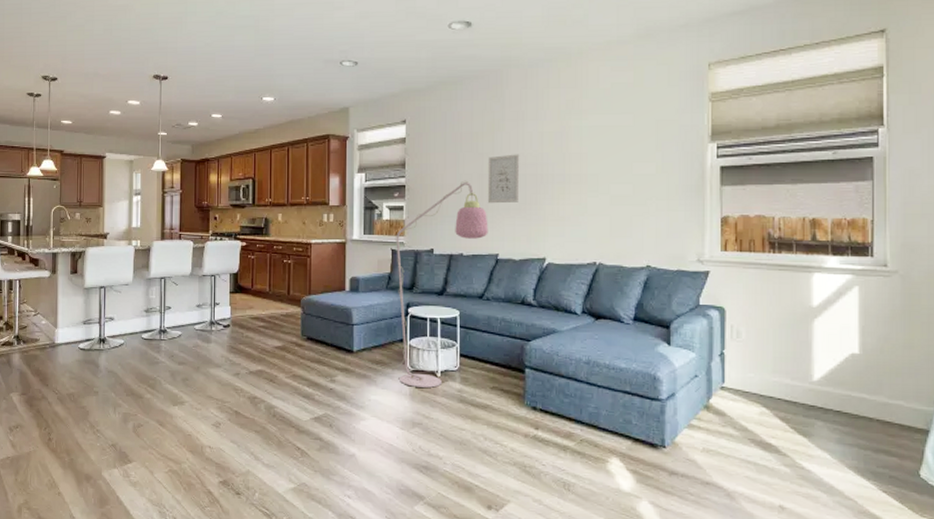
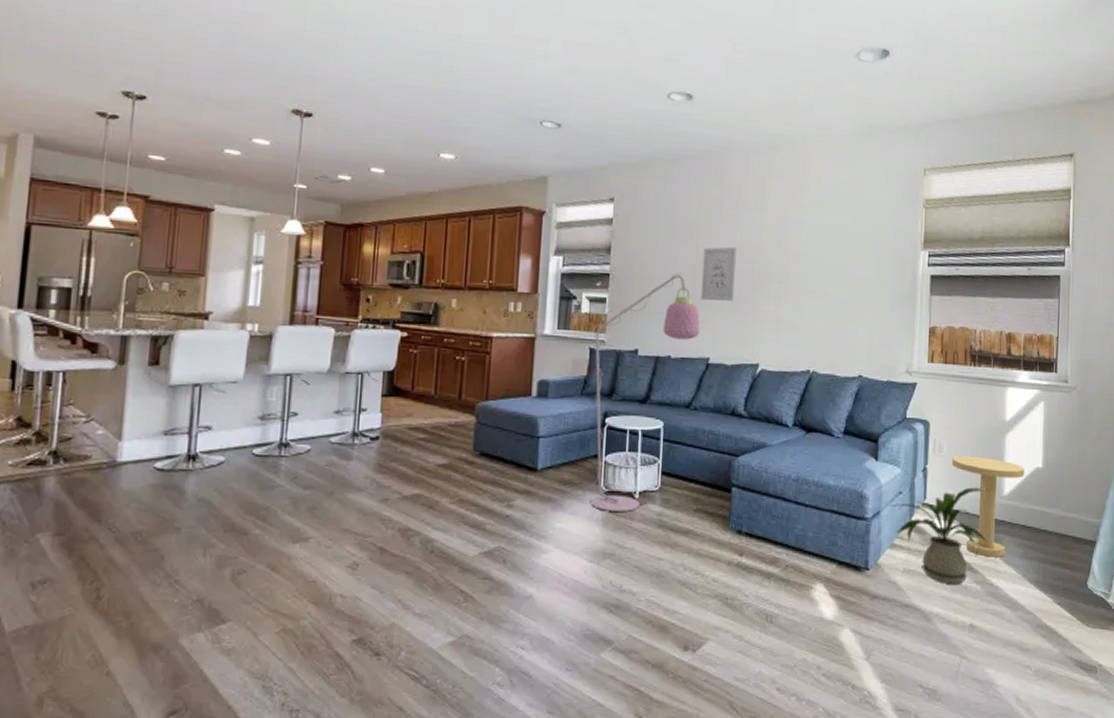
house plant: none [685,372,796,466] -> present [889,487,988,584]
side table: none [751,341,838,442] -> present [951,455,1025,557]

